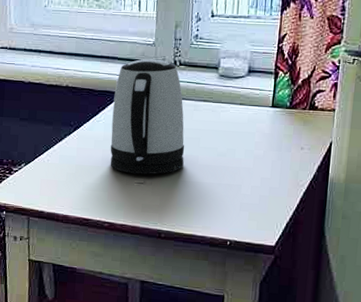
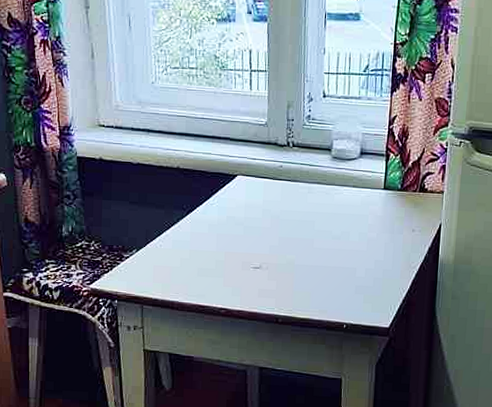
kettle: present [110,59,185,175] -> none [224,139,300,259]

